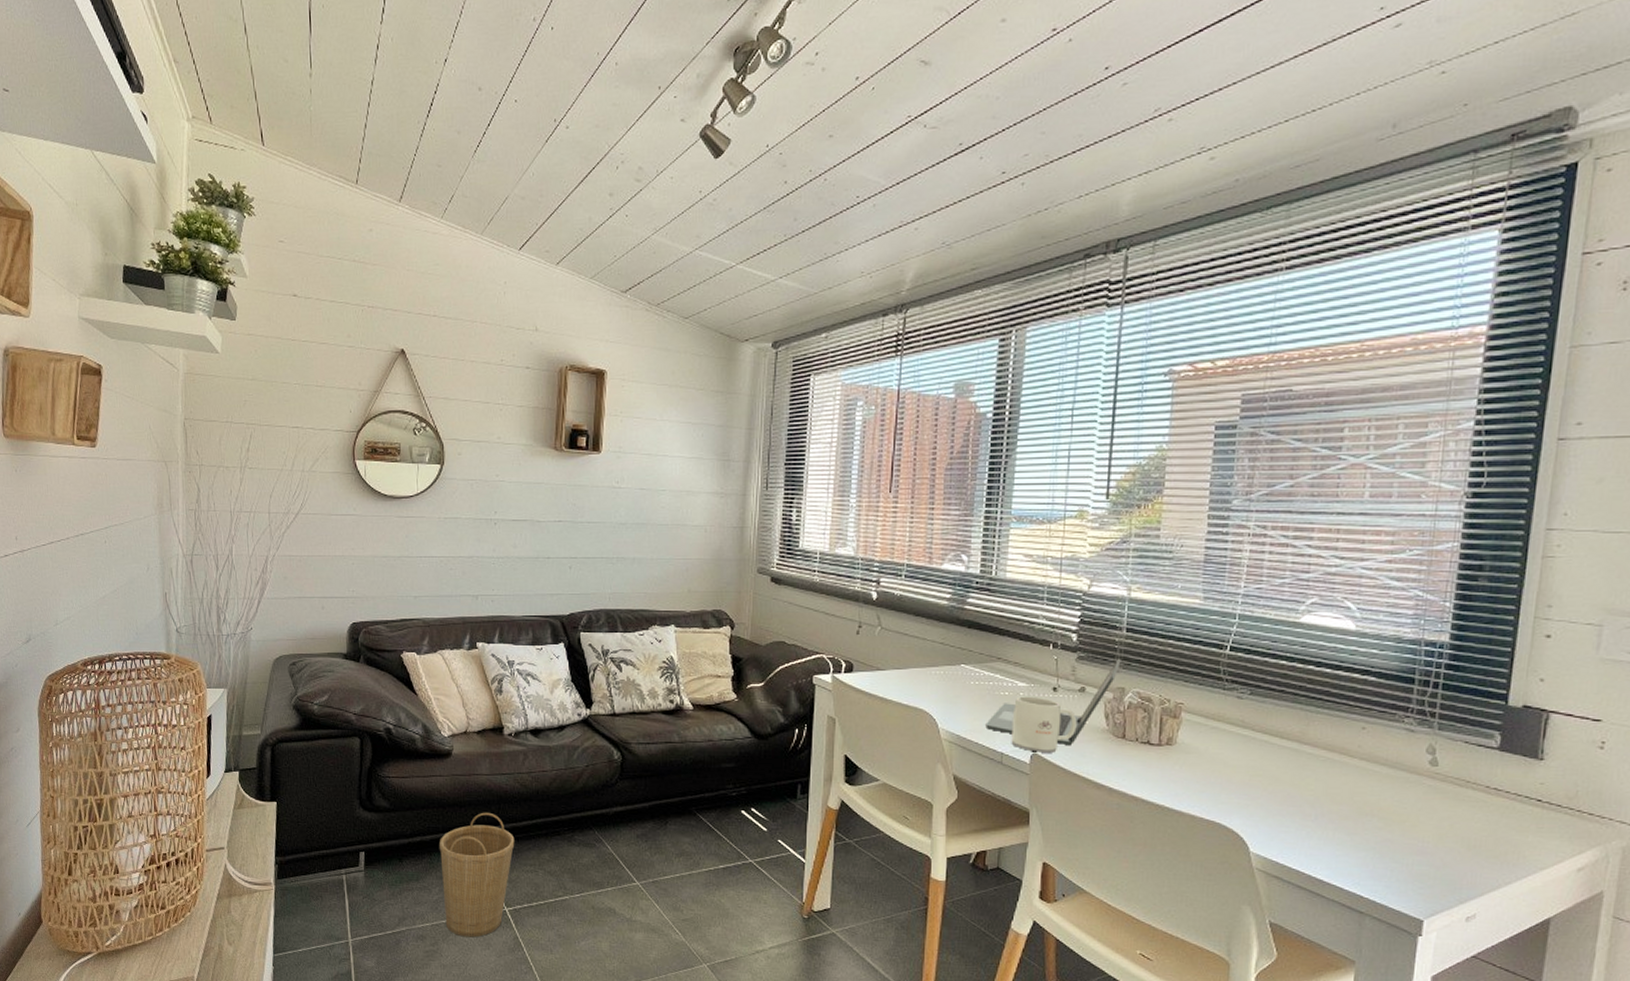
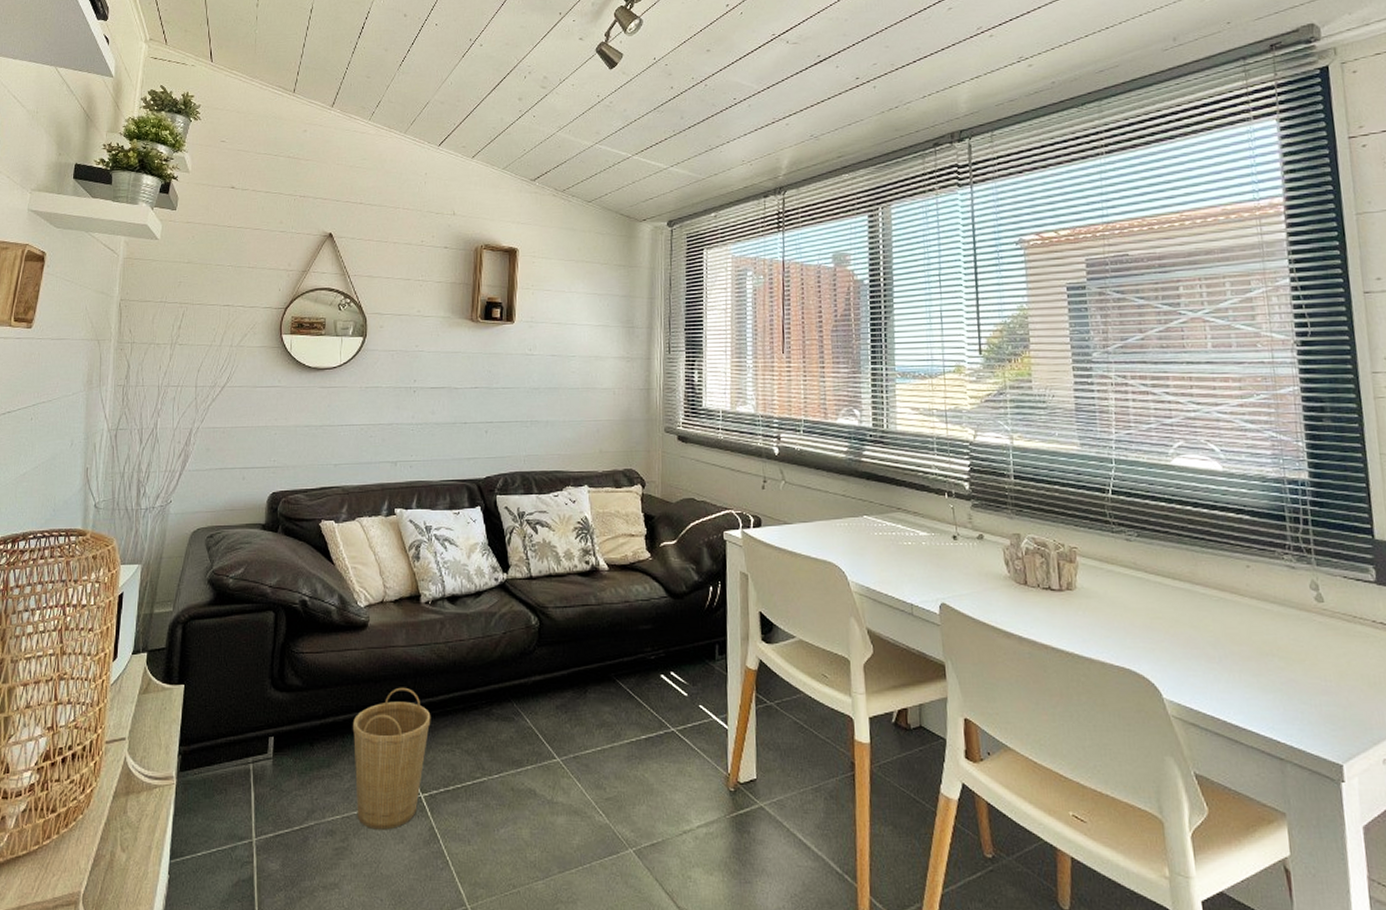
laptop: present [985,659,1121,746] -> none [893,506,1013,594]
mug: present [1011,696,1077,753] -> none [917,545,980,602]

